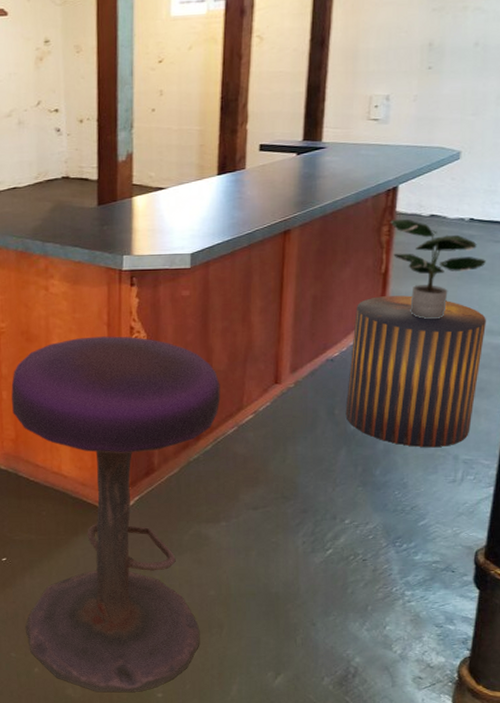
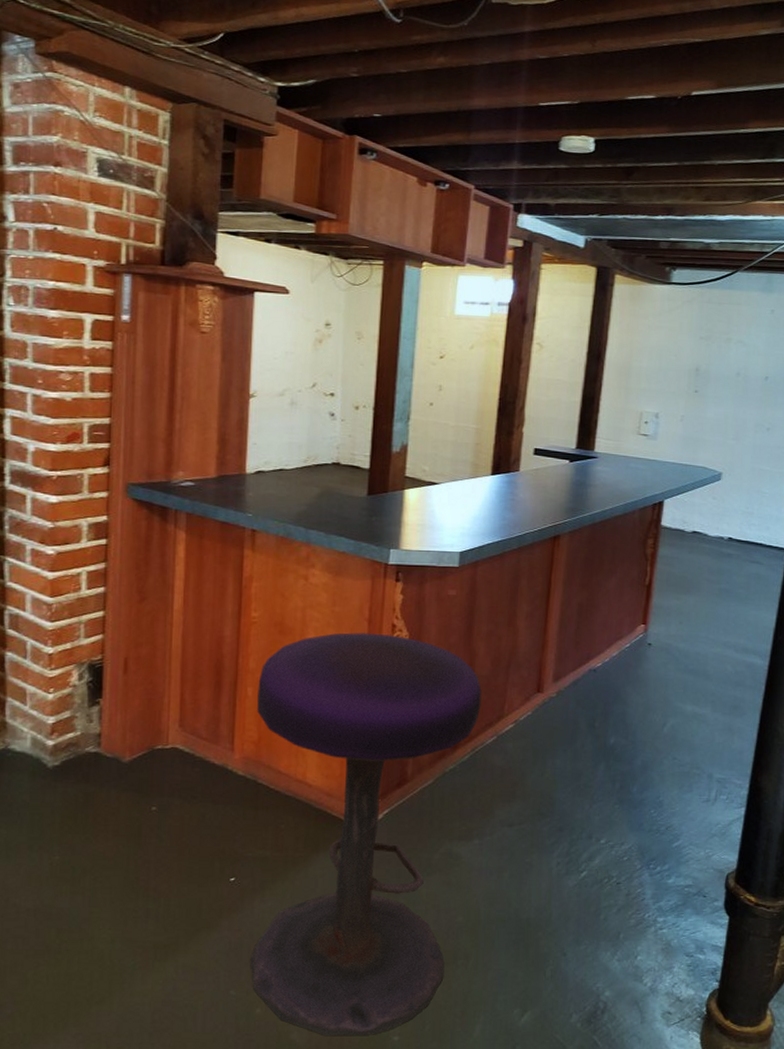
stool: present [345,295,487,448] -> none [605,608,742,765]
potted plant: present [390,219,486,320] -> none [655,532,742,635]

